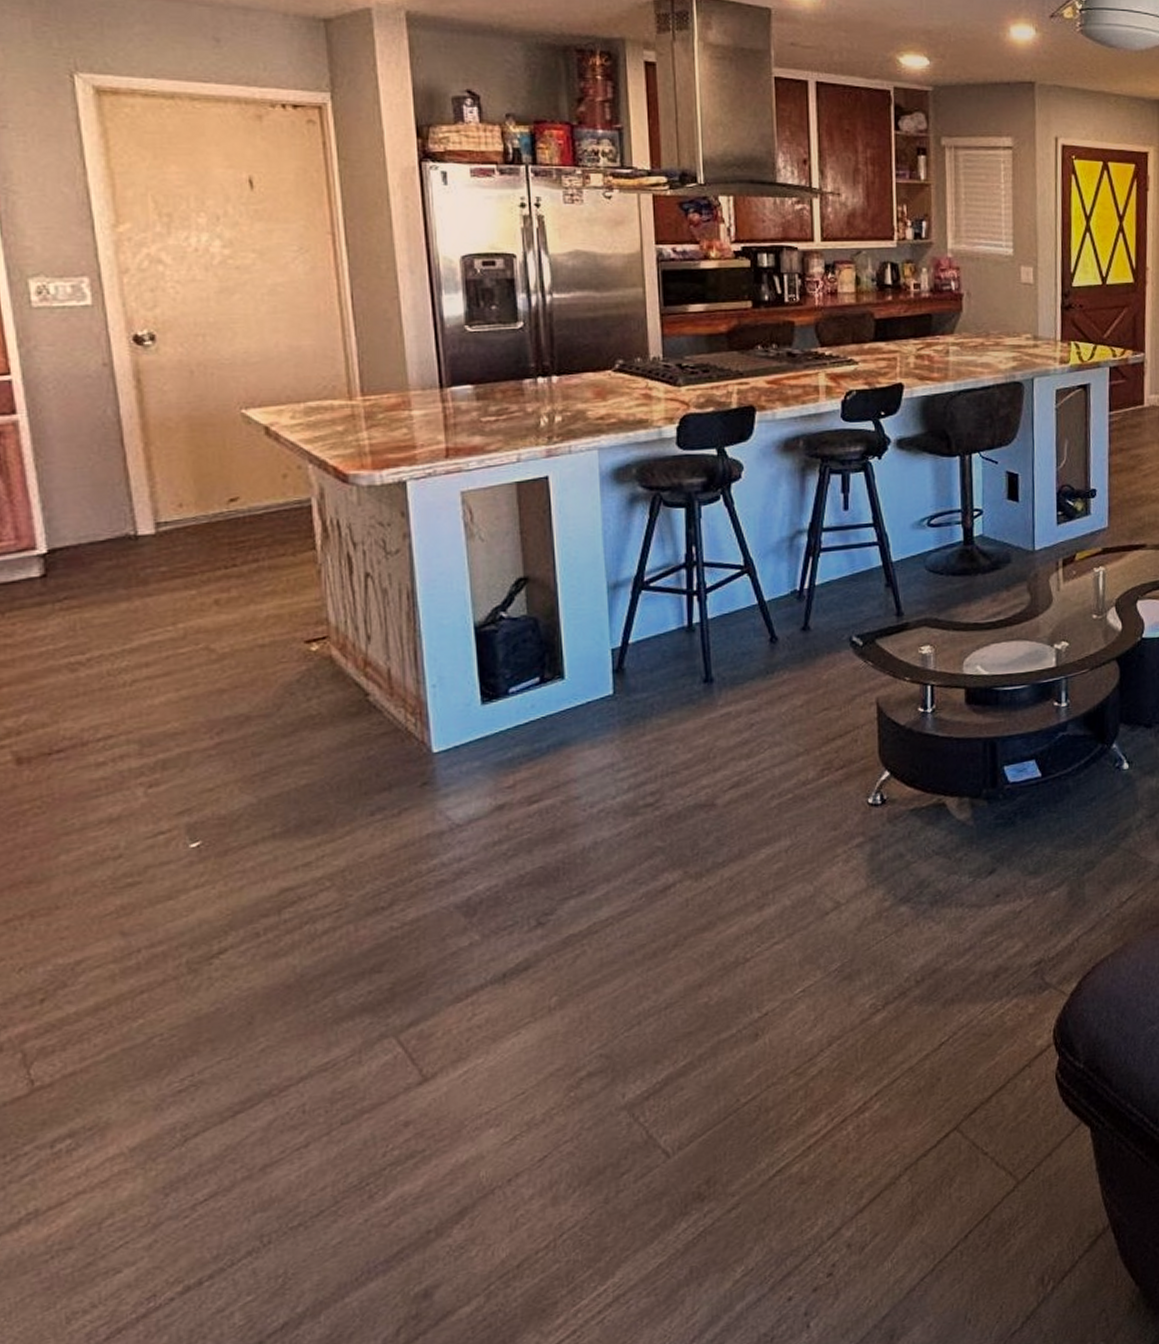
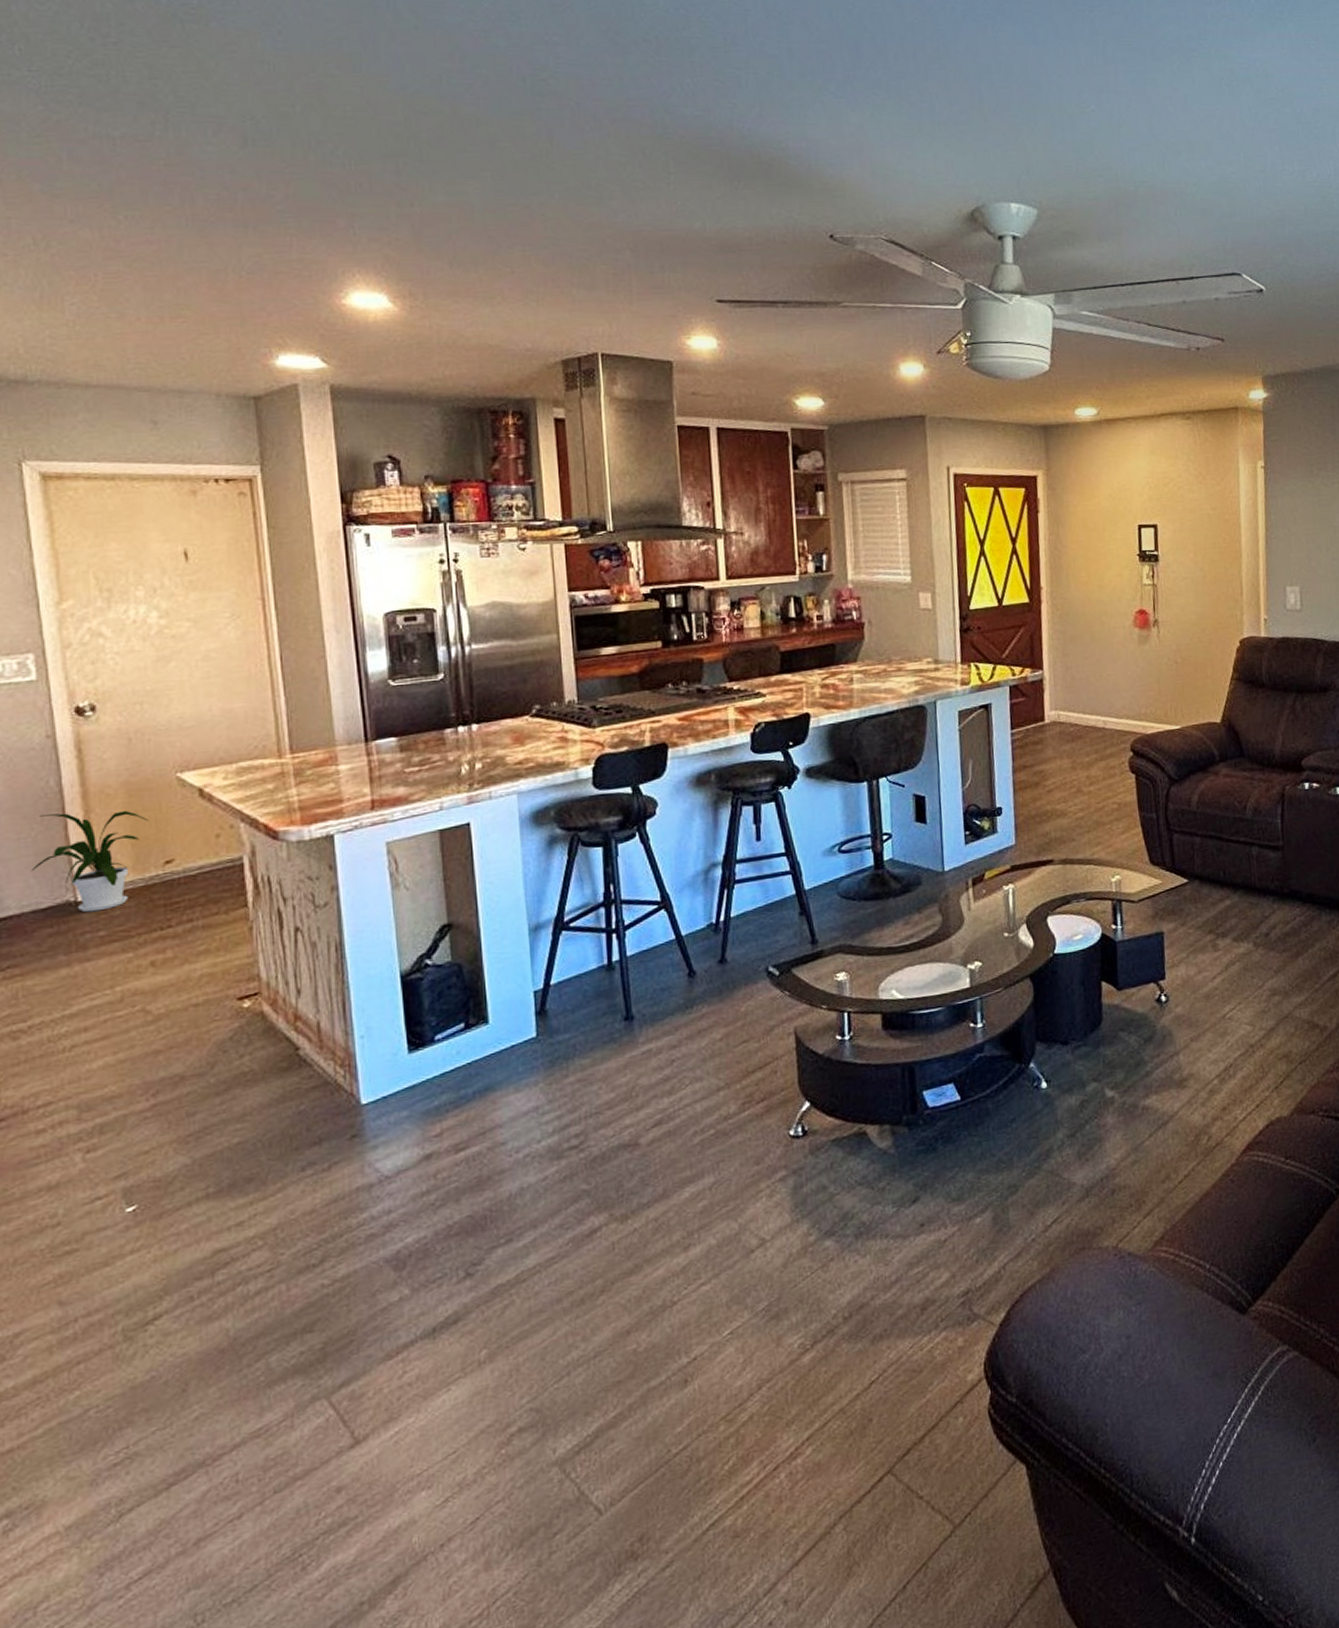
house plant: none [88,444,212,547] -> present [31,810,149,913]

